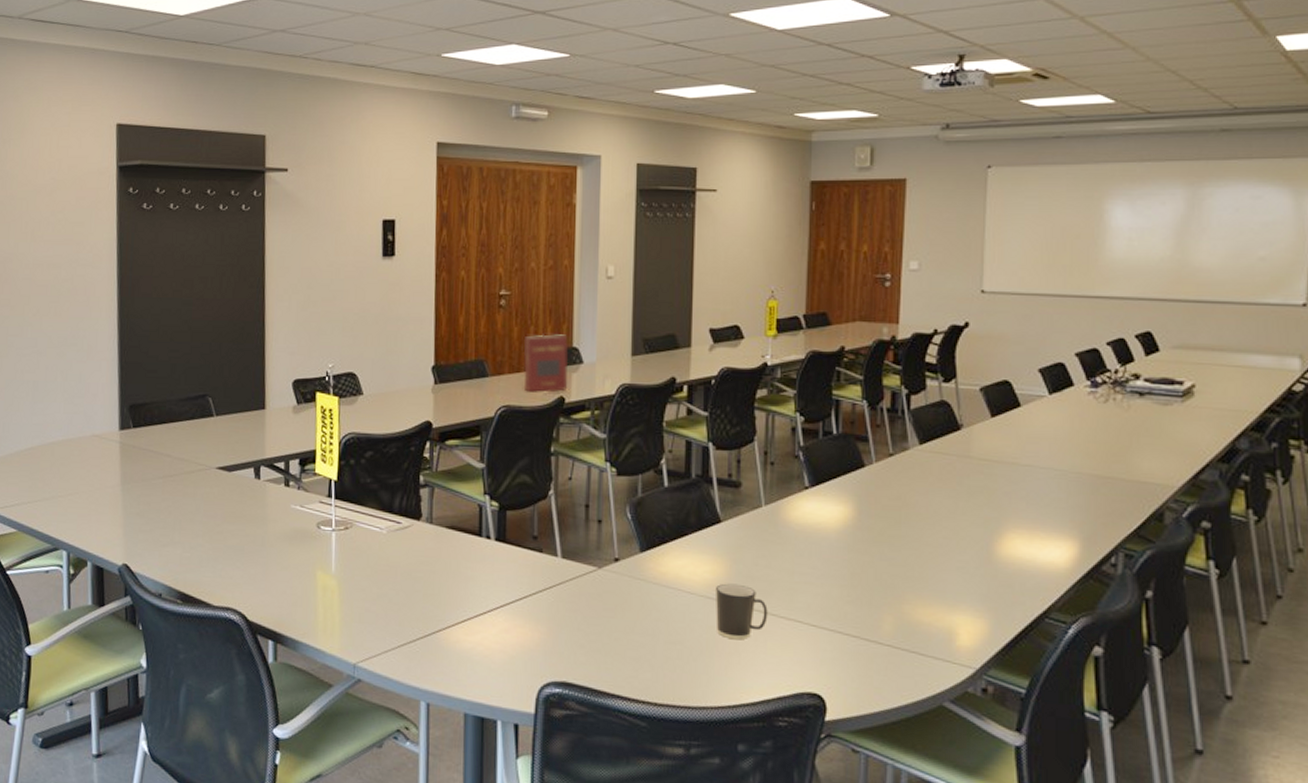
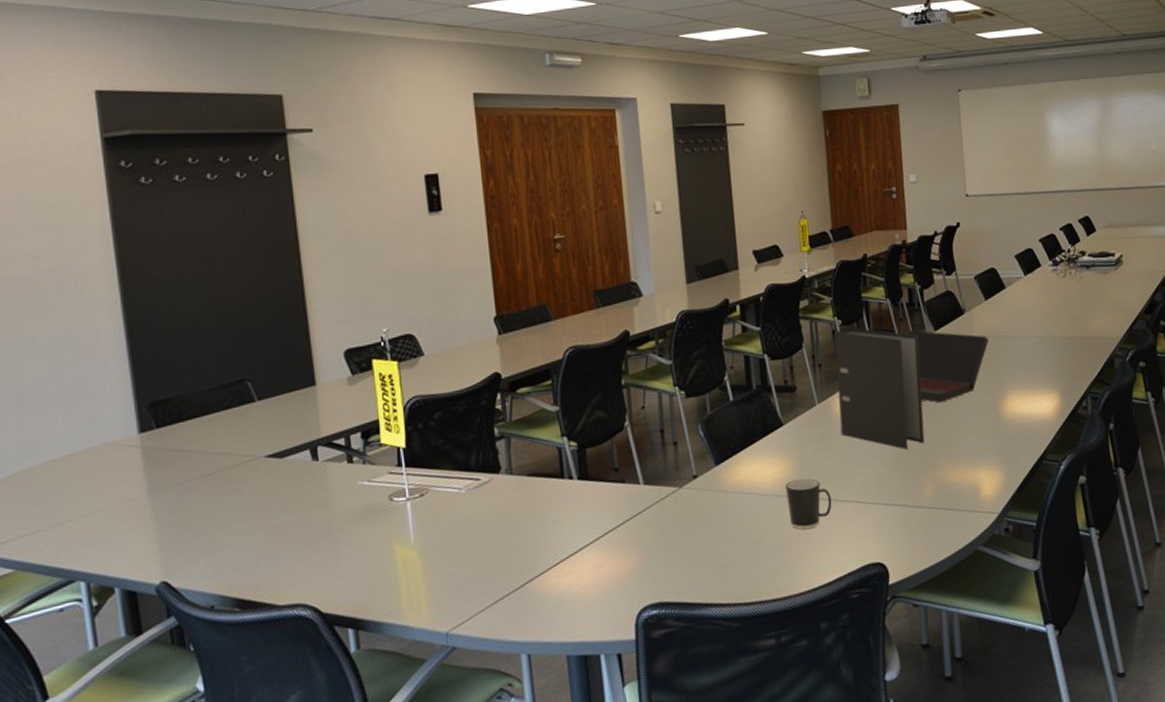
book: present [523,334,569,392] -> none [584,271,630,331]
binder: none [788,427,898,573] -> present [834,328,925,449]
laptop: none [883,440,991,528] -> present [907,330,989,403]

